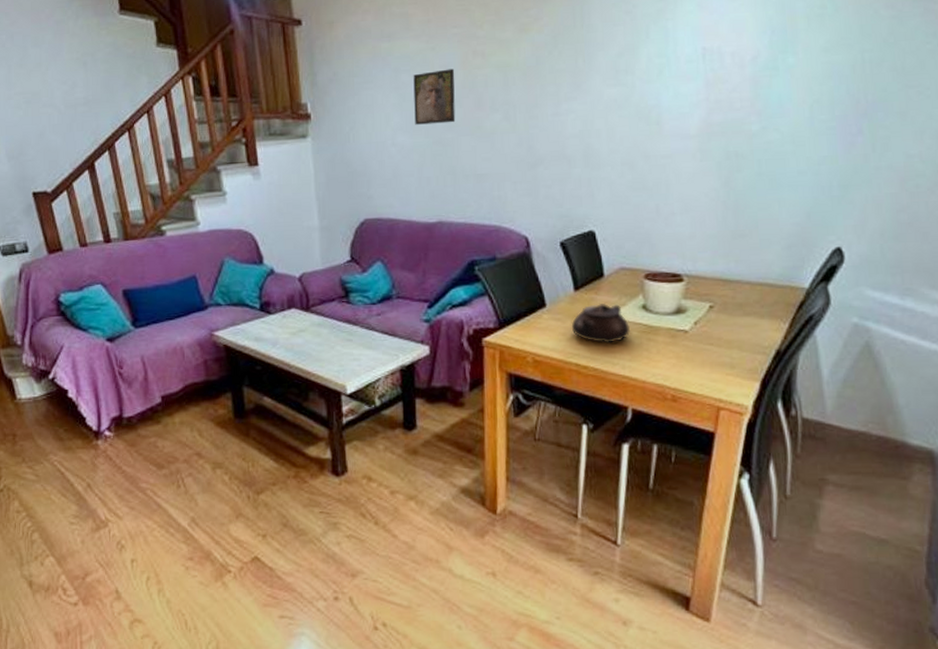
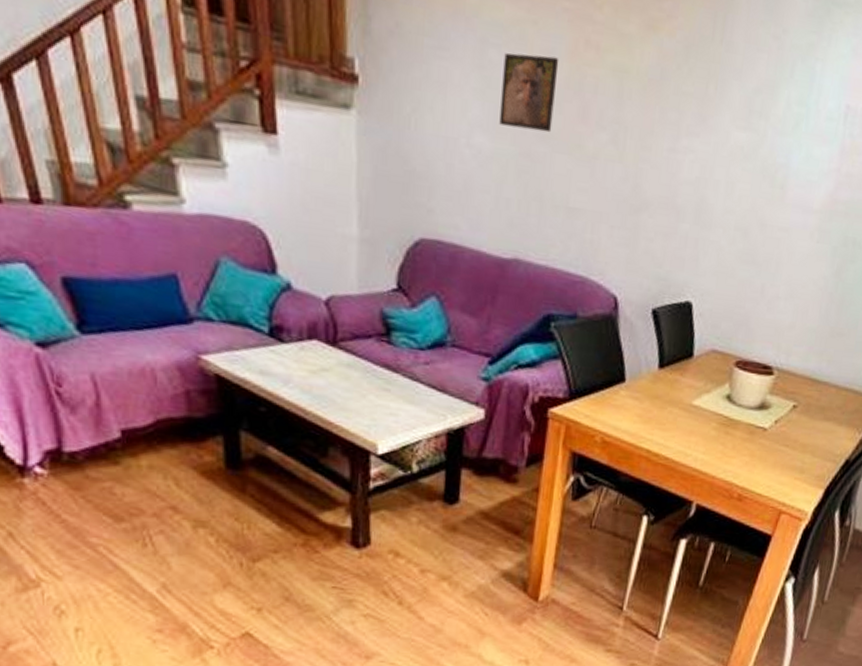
teapot: present [571,304,631,344] -> none [648,387,711,432]

